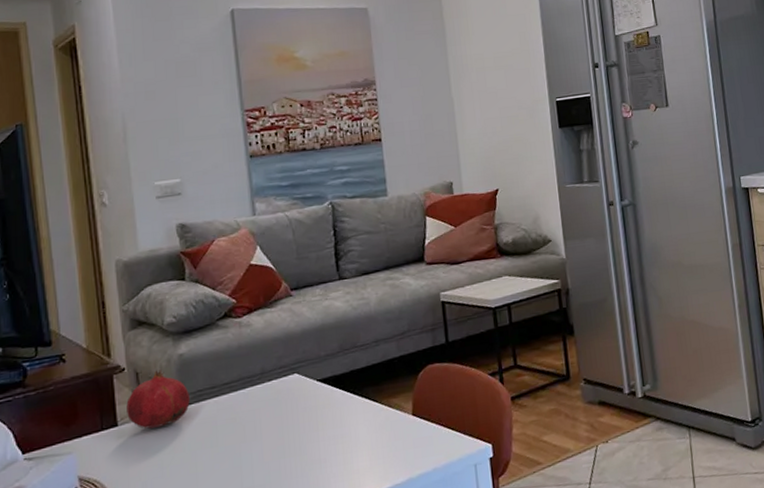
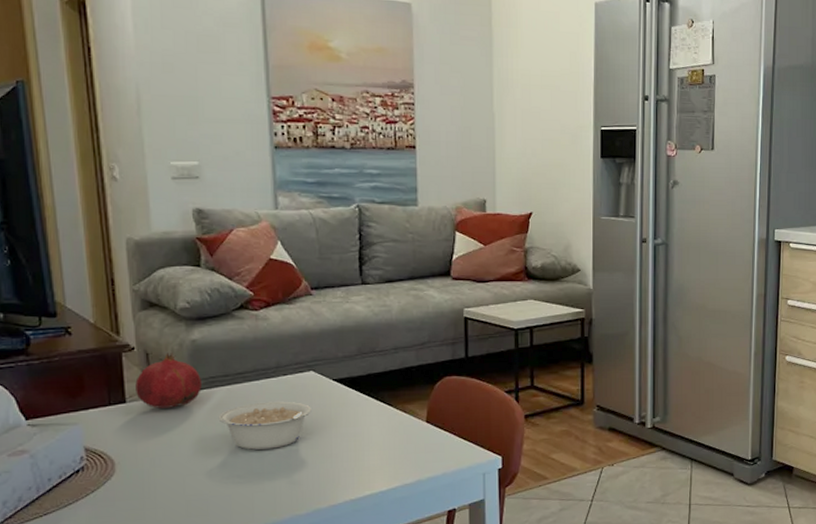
legume: none [207,407,298,463] -> present [218,401,311,450]

